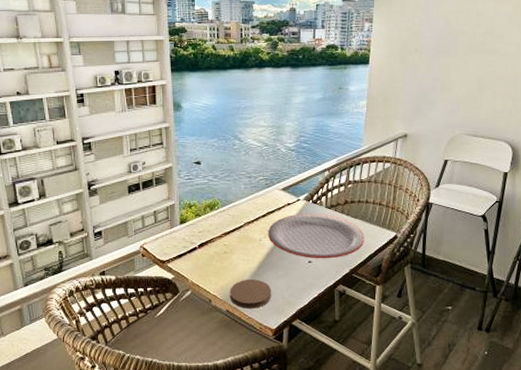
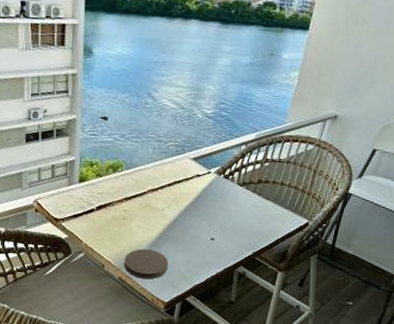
plate: present [268,213,365,259] -> none [172,187,275,238]

